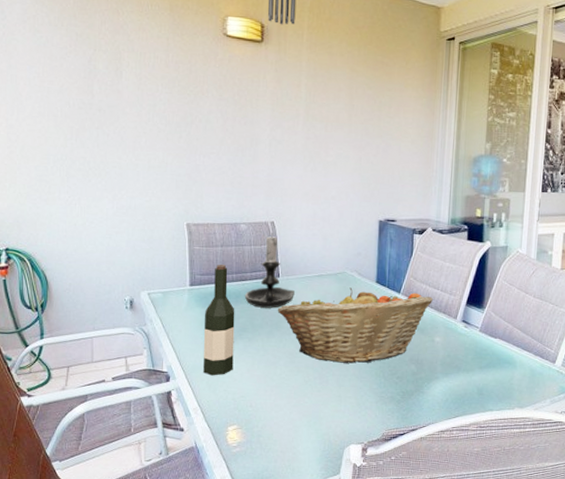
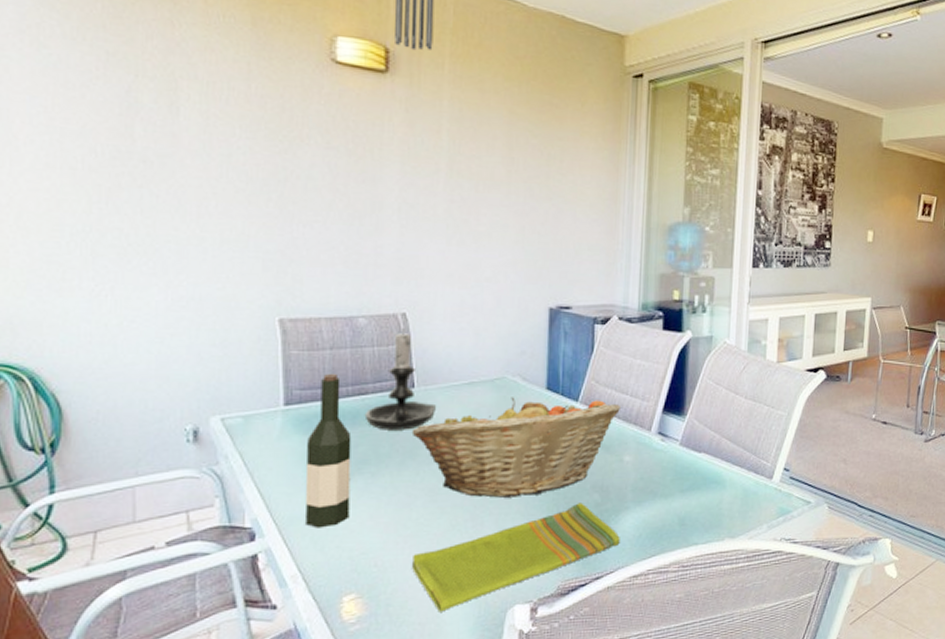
dish towel: none [277,371,431,445] -> present [412,503,620,612]

